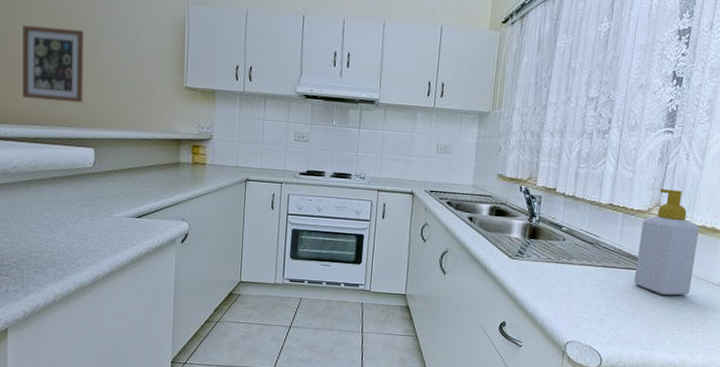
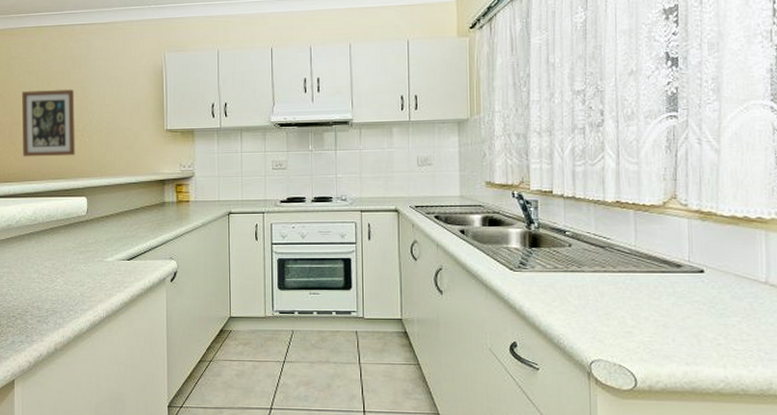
soap bottle: present [633,189,700,295] -> none [658,179,731,299]

